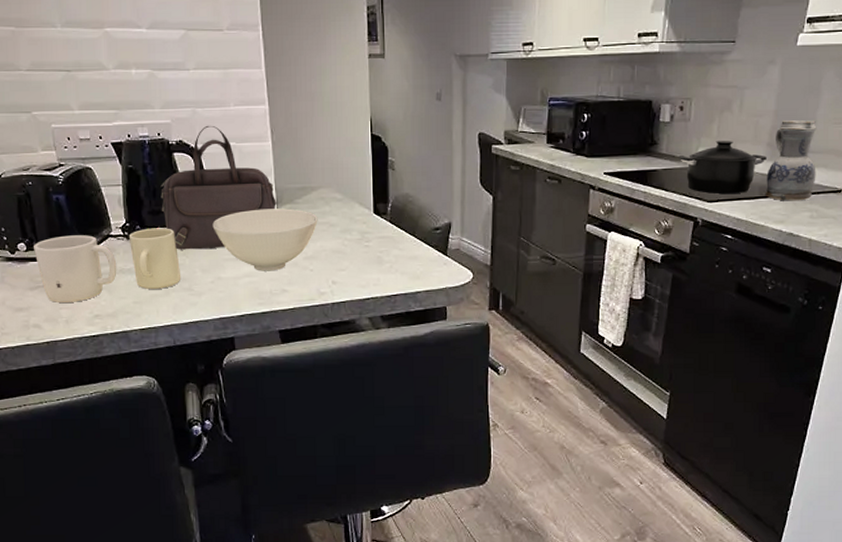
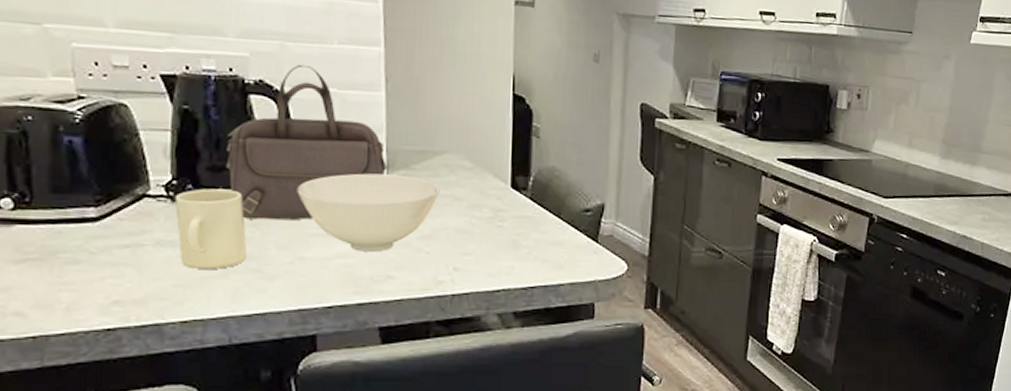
mug: present [34,235,117,302] -> none [25,191,153,283]
saucepan: present [678,140,767,193] -> none [855,133,941,190]
ceramic jug: present [765,120,817,201] -> none [940,118,989,203]

